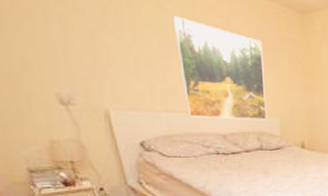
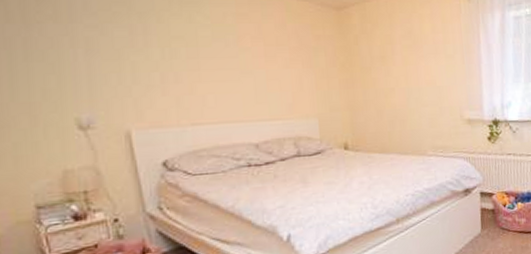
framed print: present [172,15,267,121] -> none [202,27,305,129]

